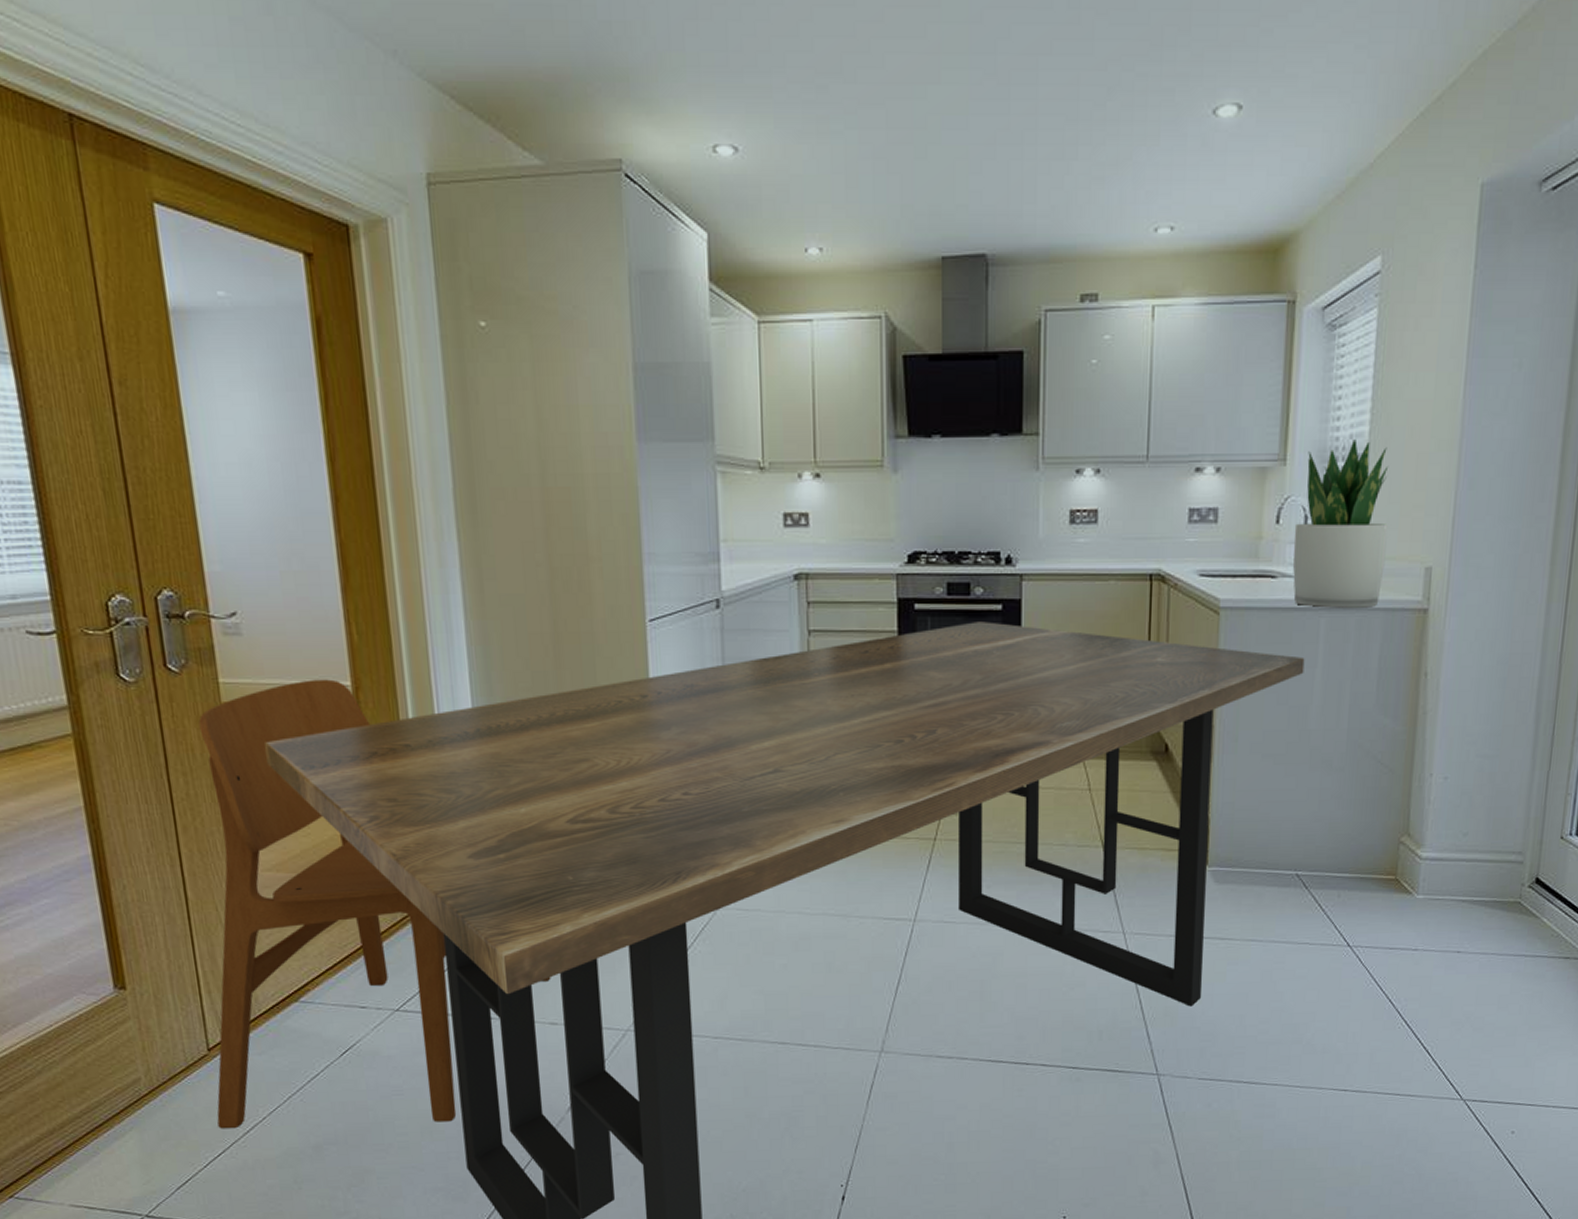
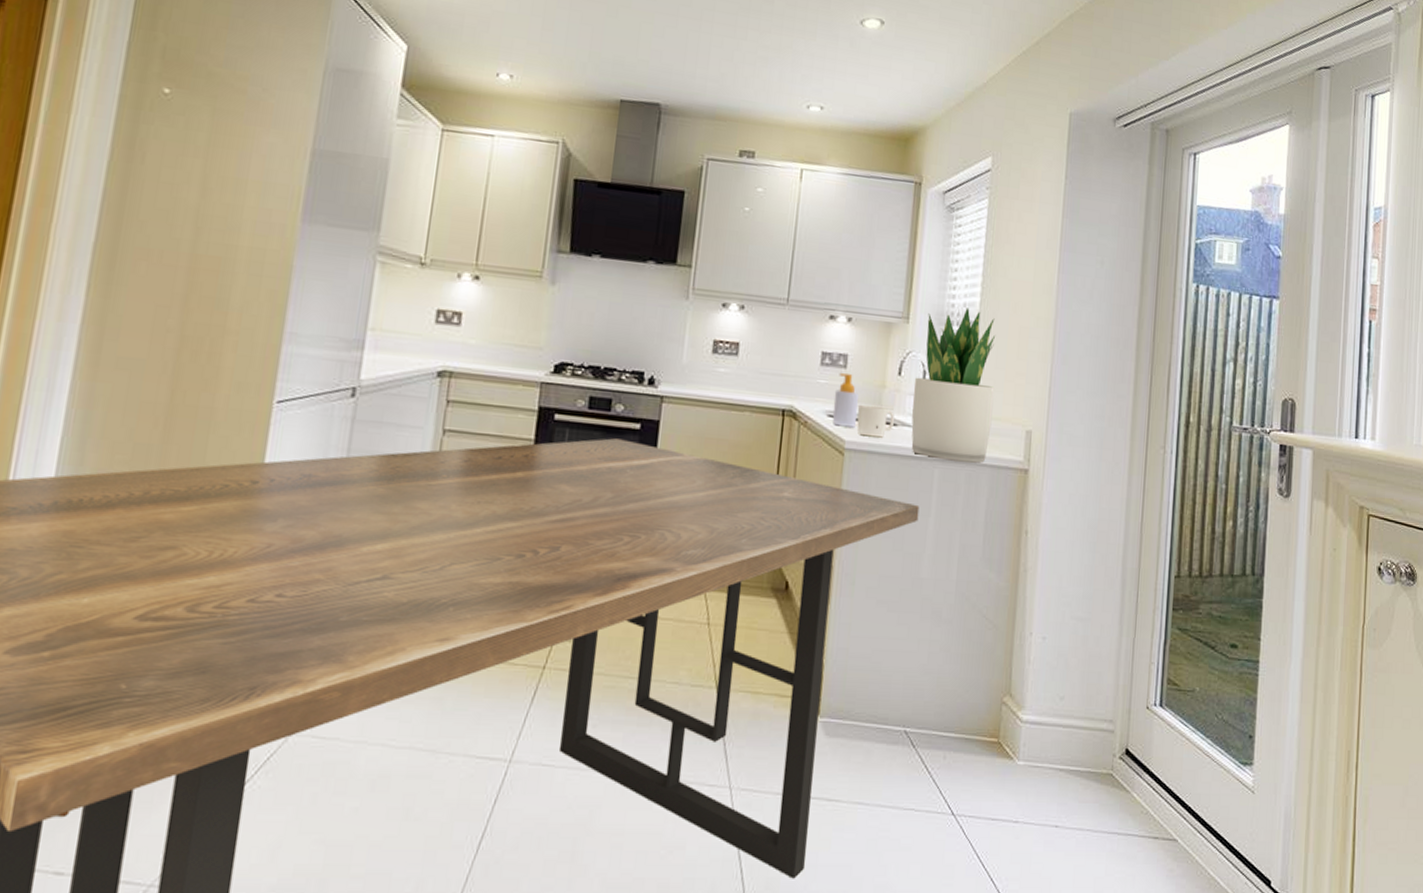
soap bottle: none [1204,529,1233,585] -> present [832,373,859,428]
mug: none [1232,559,1275,592] -> present [856,404,895,438]

